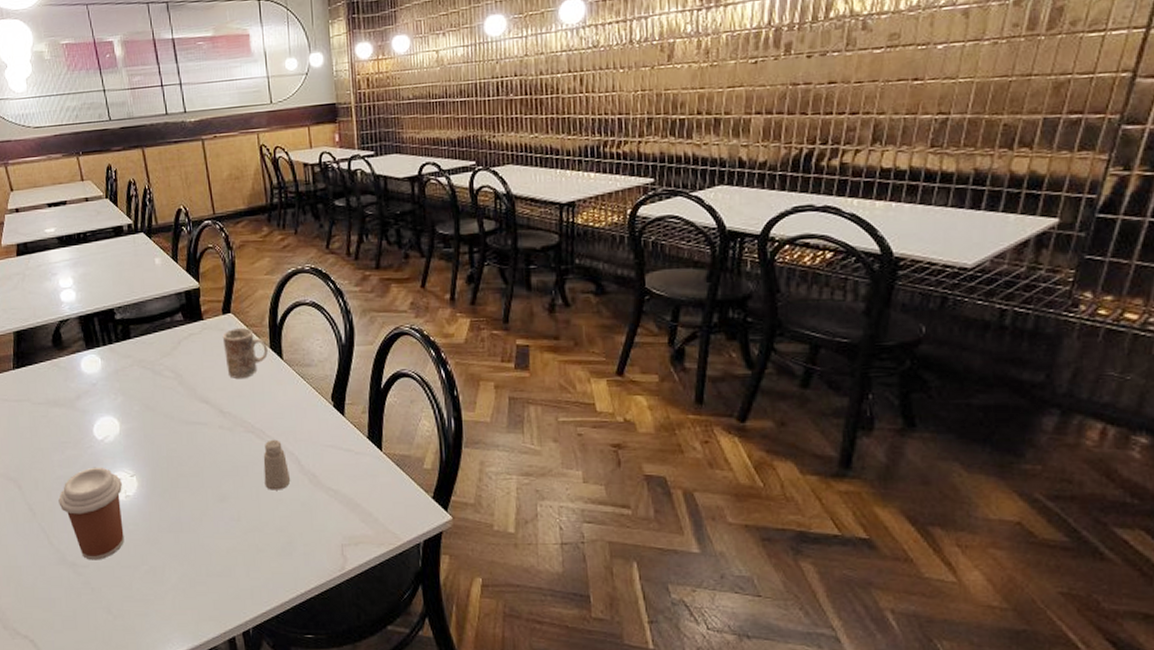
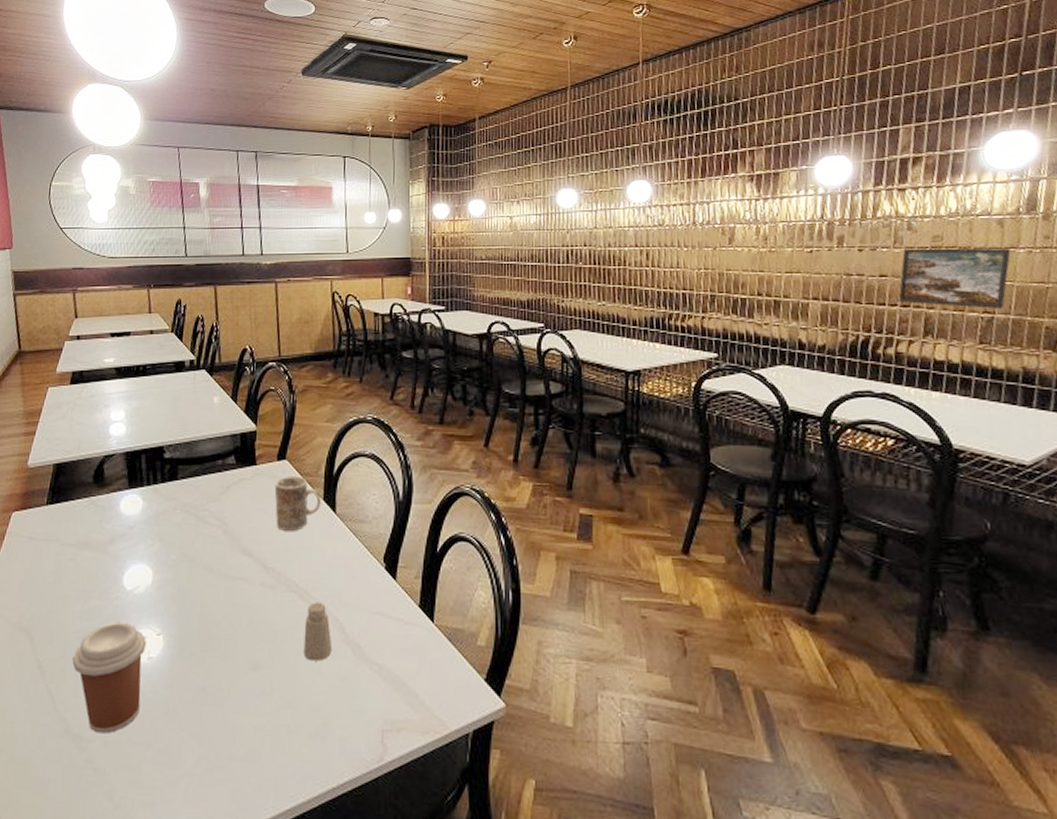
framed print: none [847,41,974,111] -> present [898,247,1011,309]

